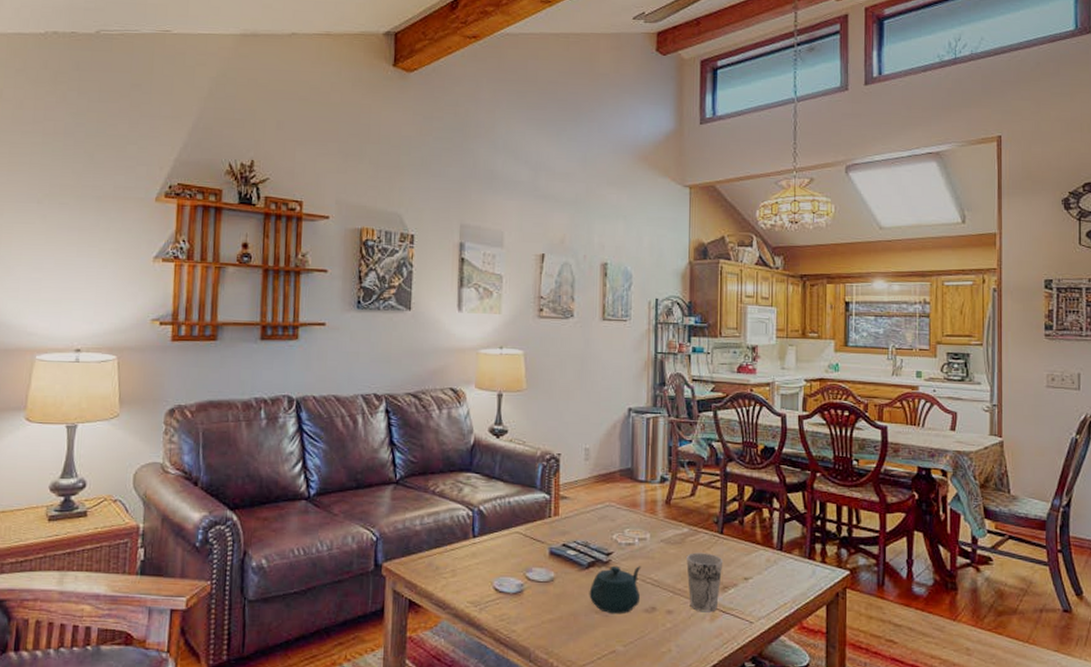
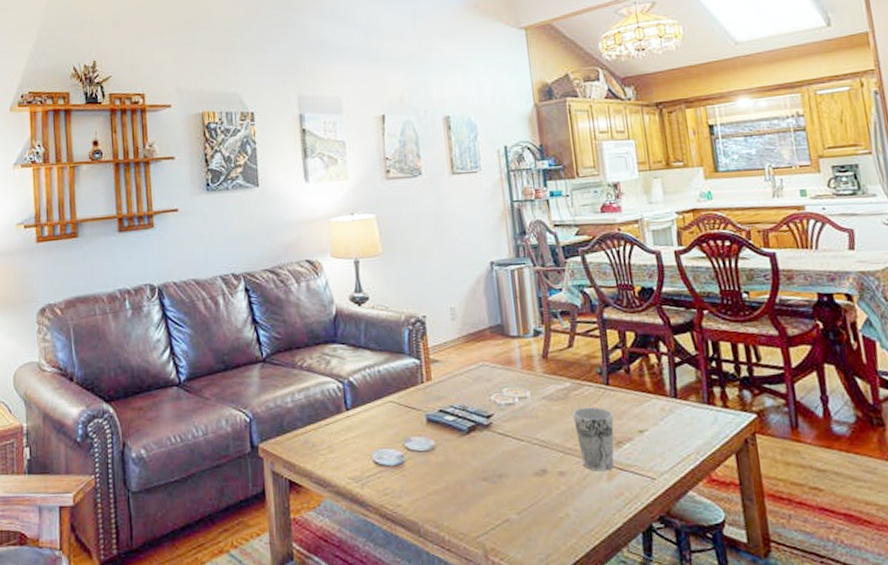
teapot: present [589,565,641,615] -> none [473,426,528,480]

